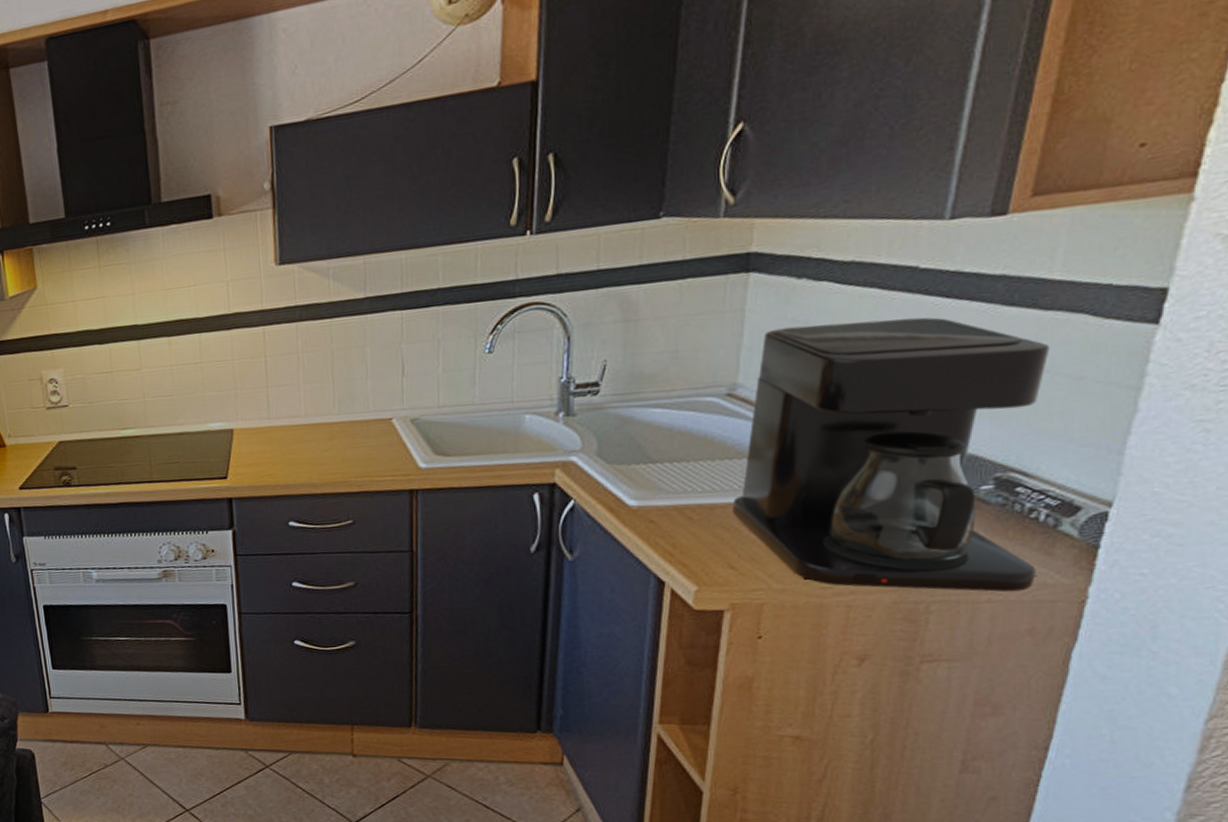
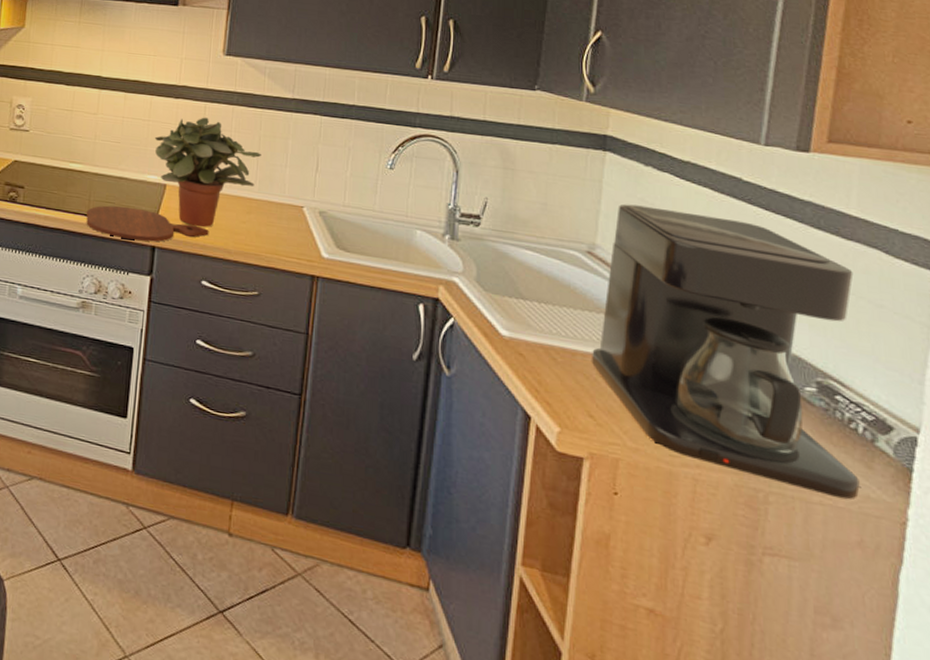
cutting board: none [150,461,289,498] -> present [86,205,209,242]
potted plant: none [211,343,337,467] -> present [154,117,261,227]

